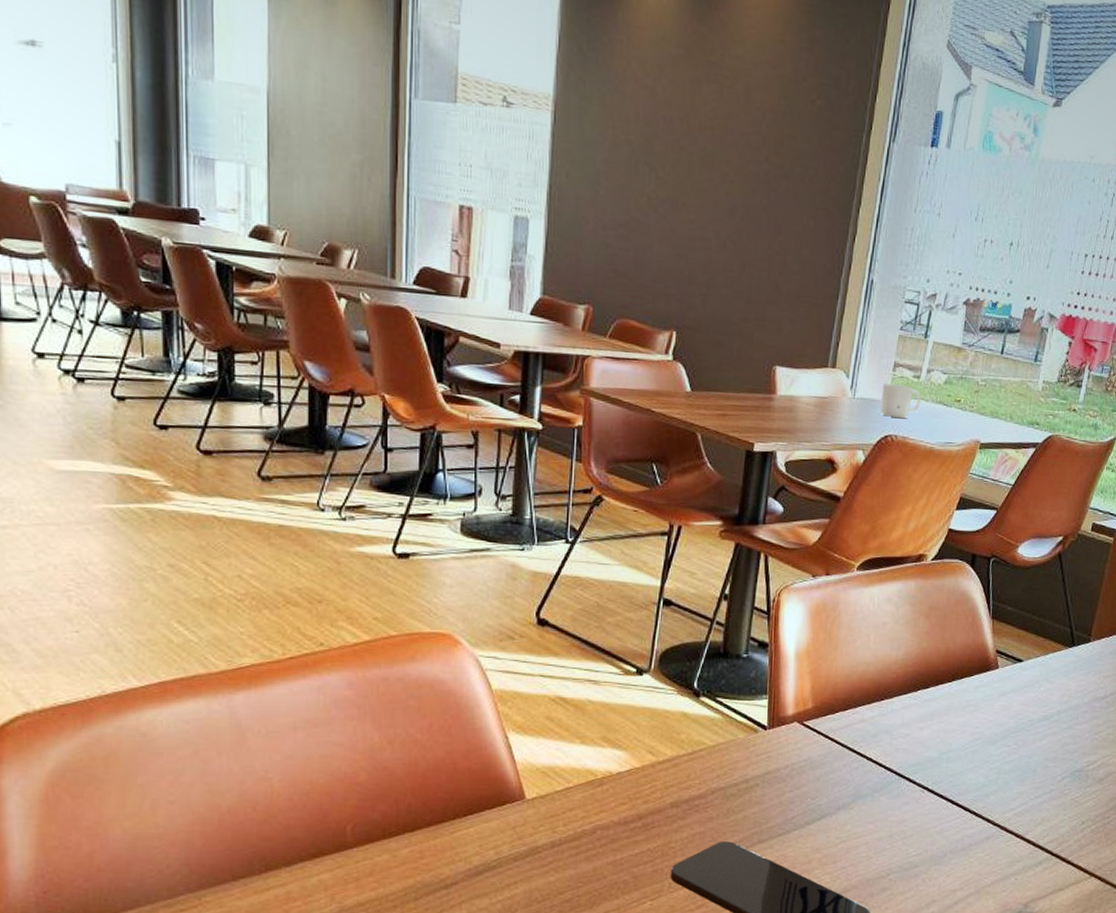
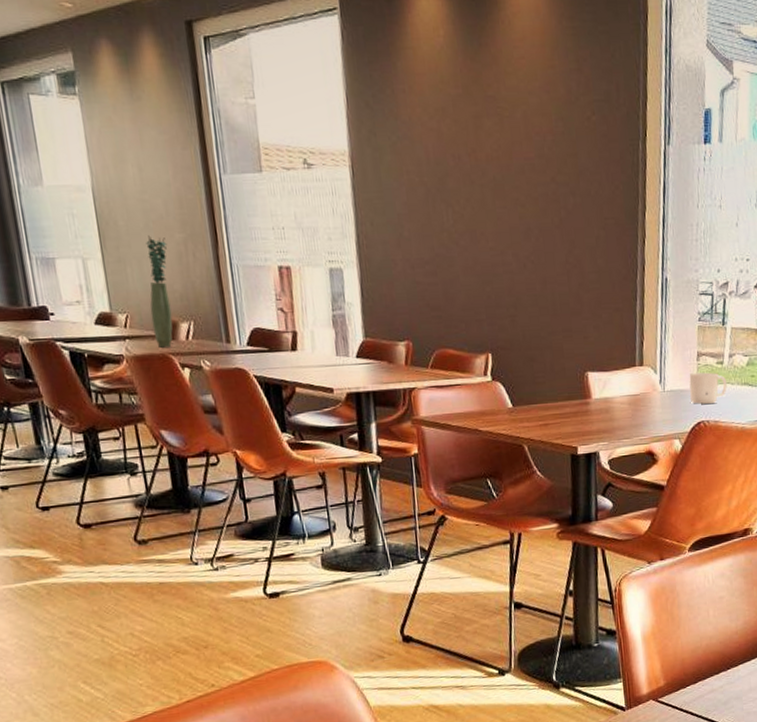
vase: none [312,151,342,273] -> present [146,235,173,348]

